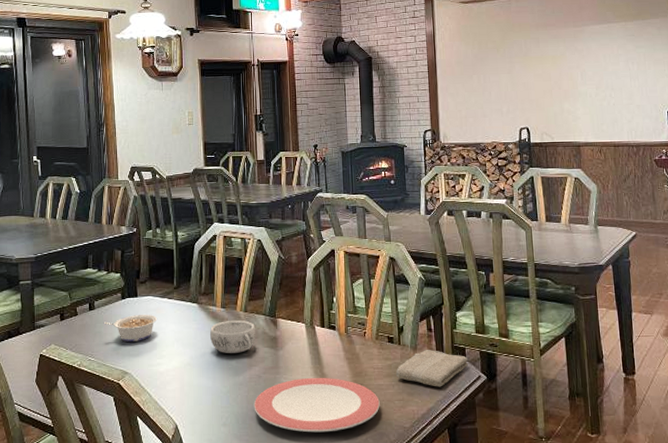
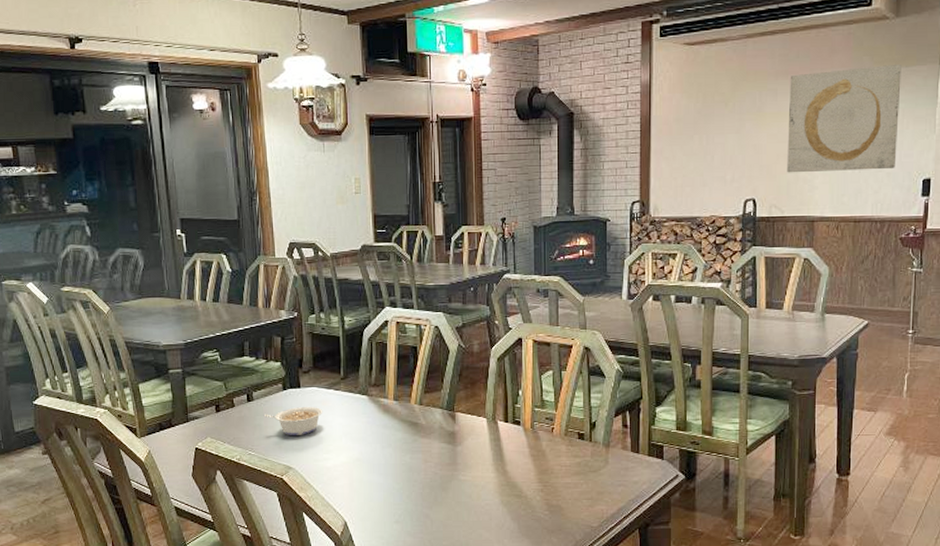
decorative bowl: present [210,319,256,353] -> none [381,413,432,449]
plate: present [253,377,380,433] -> none [429,474,566,531]
washcloth: present [395,350,468,387] -> none [585,447,665,486]
wall art: none [548,18,644,106] -> present [787,65,902,173]

